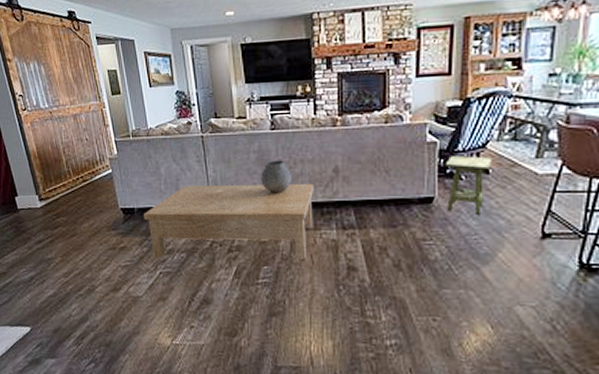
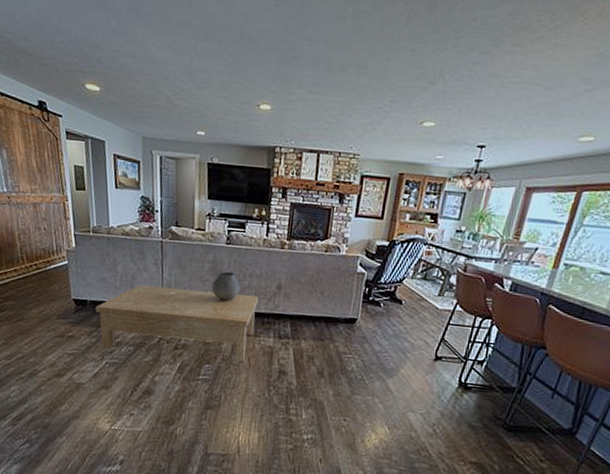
side table: present [445,156,491,214] -> none [366,286,405,337]

